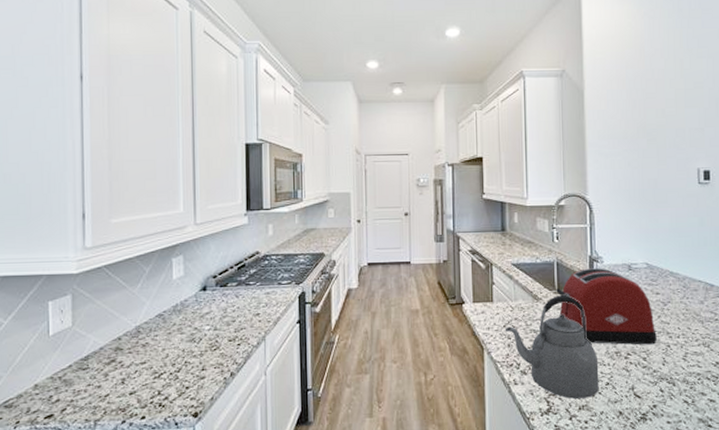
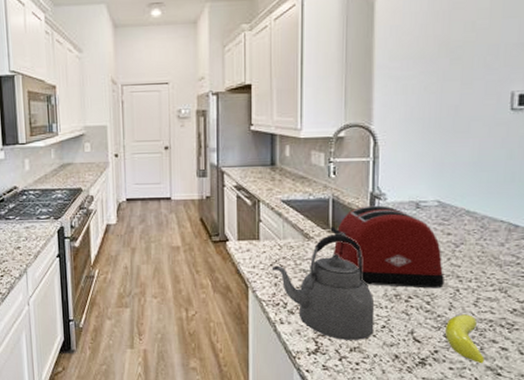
banana: none [660,368,696,417] -> present [444,314,484,364]

